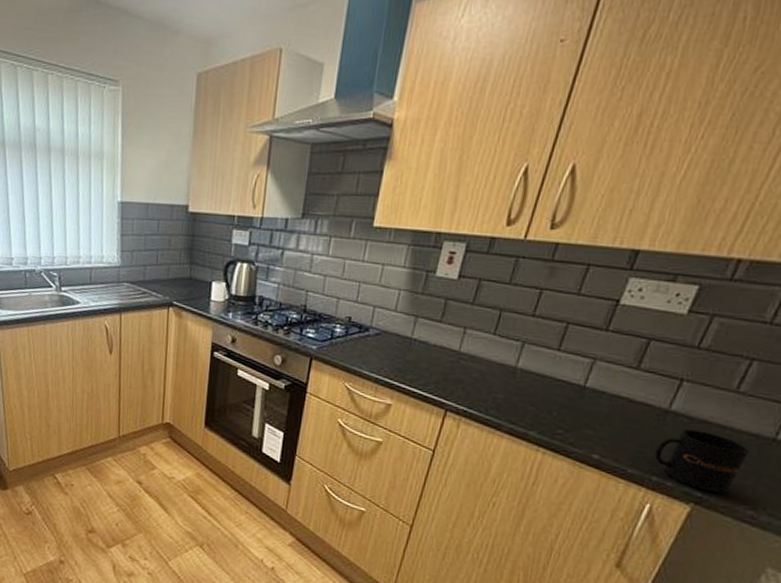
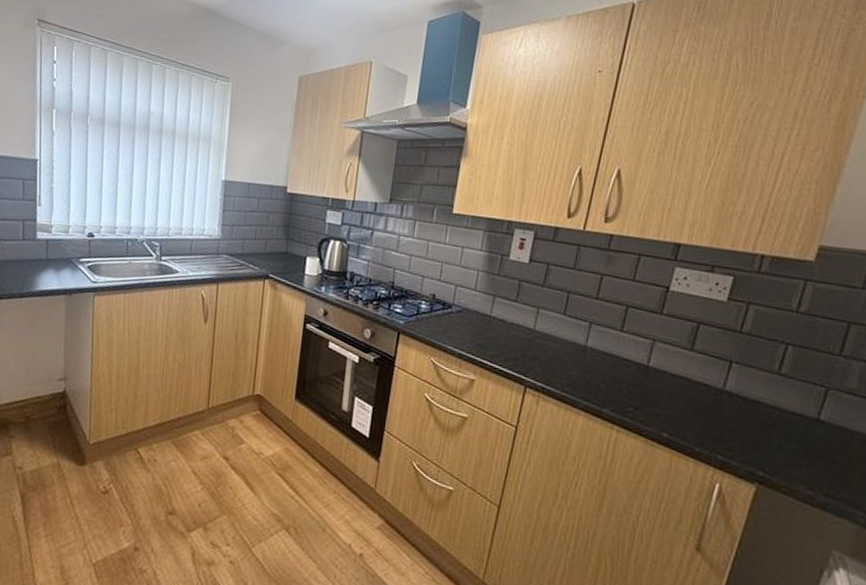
mug: present [653,429,750,494] -> none [716,409,799,473]

